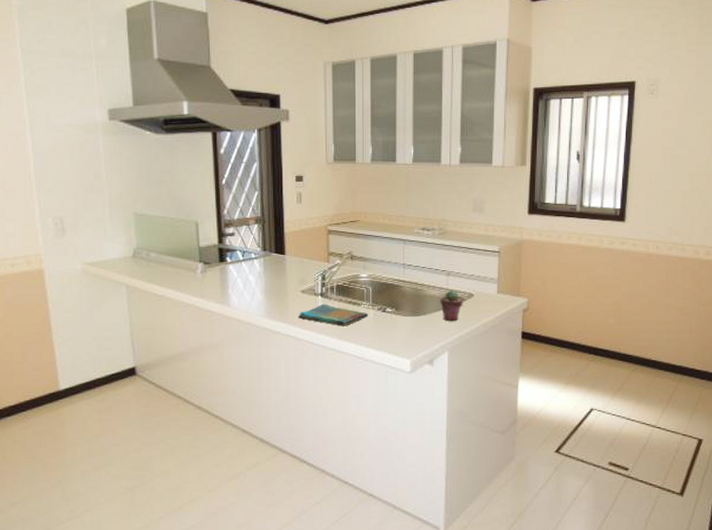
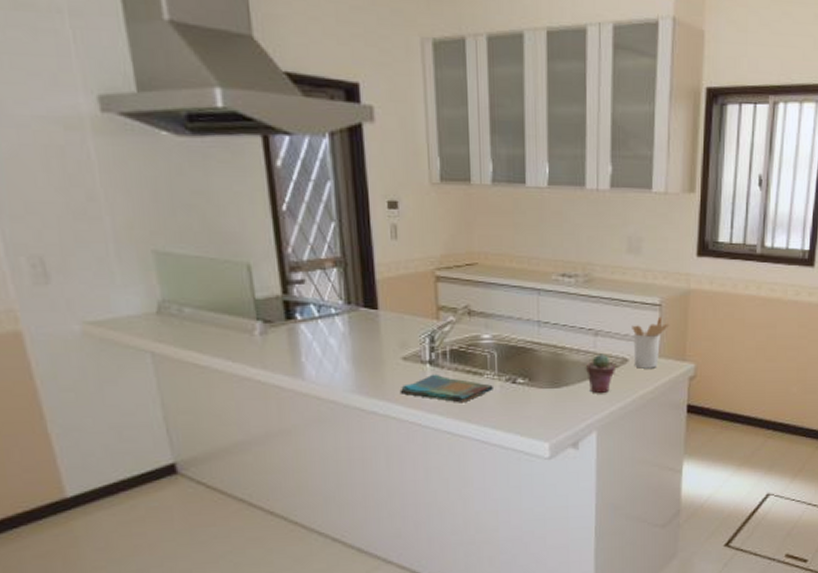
utensil holder: none [476,261,507,302] -> present [632,316,670,369]

